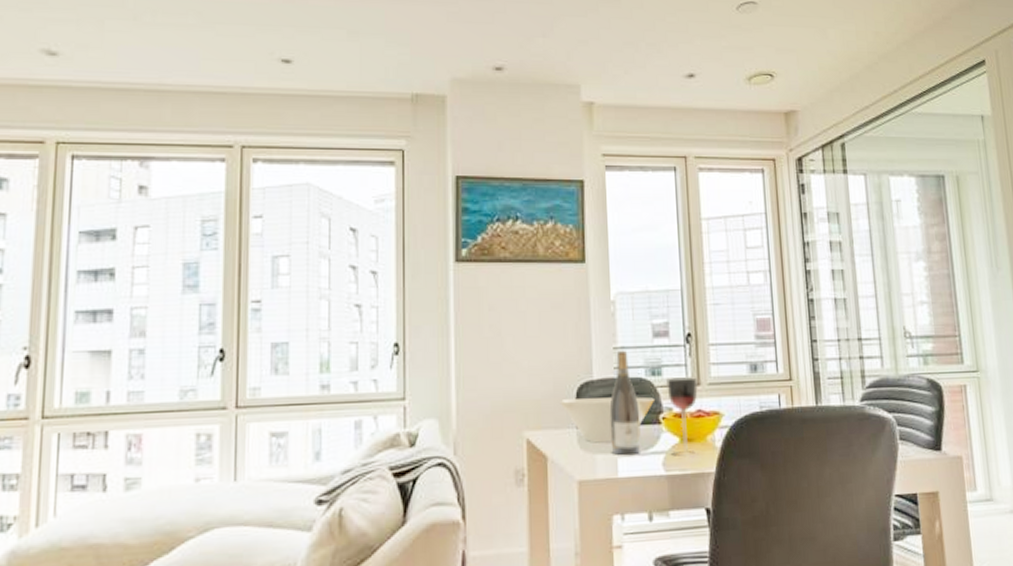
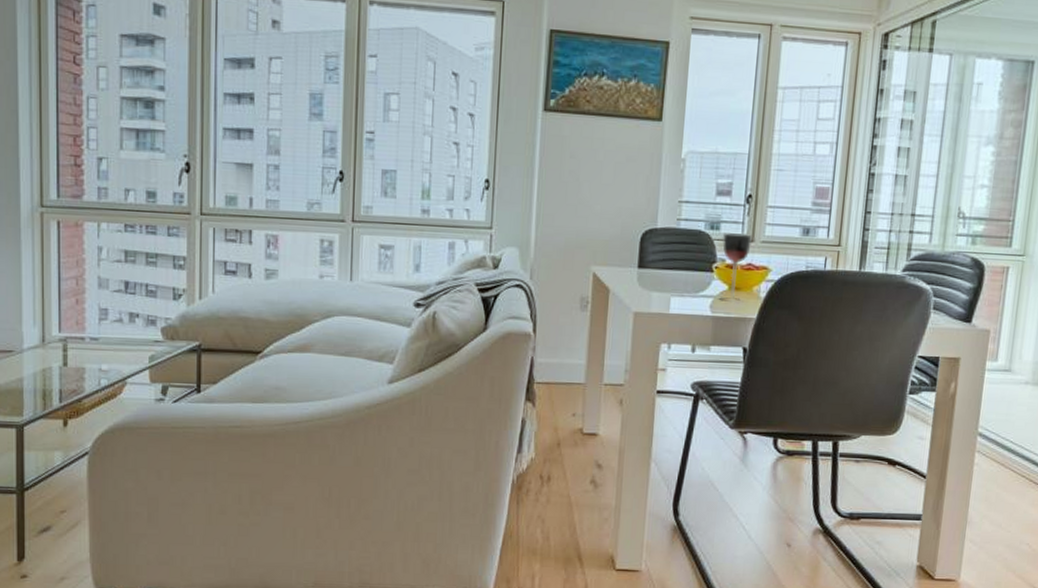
bowl: present [560,396,656,443] -> none [625,242,711,283]
wine bottle: present [609,350,641,455] -> none [666,204,696,295]

